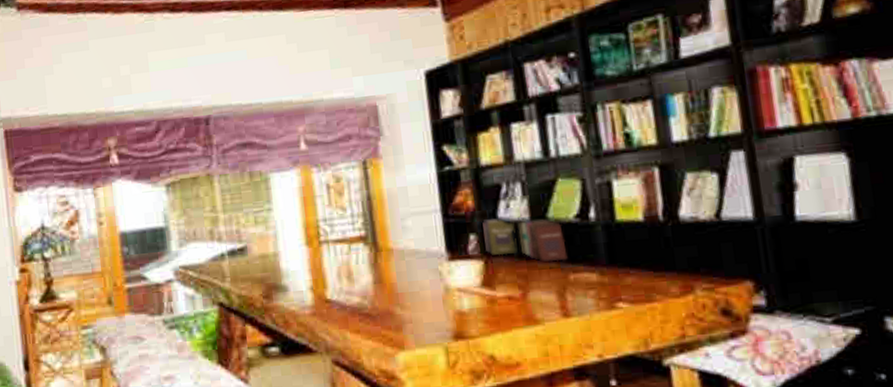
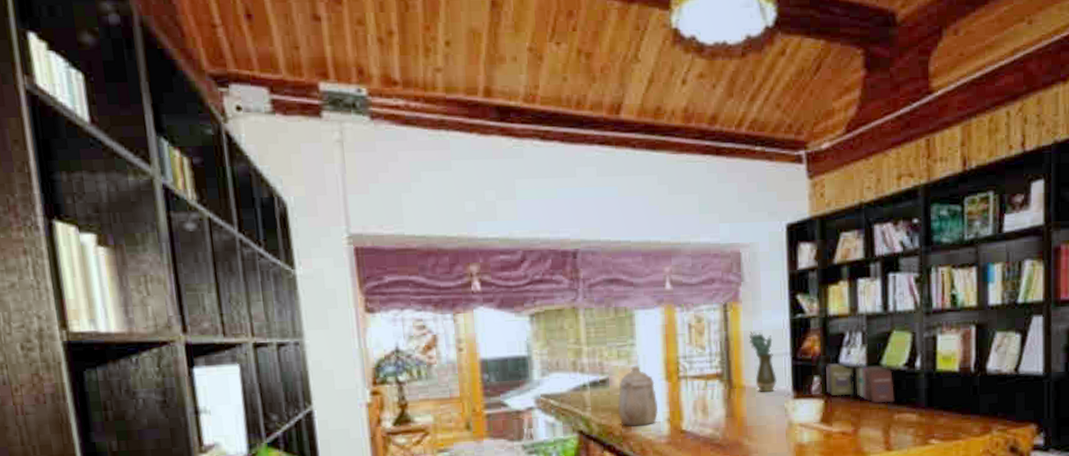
teapot: none [257,232,300,297] -> present [617,366,658,426]
vase: none [392,188,429,255] -> present [748,331,778,392]

